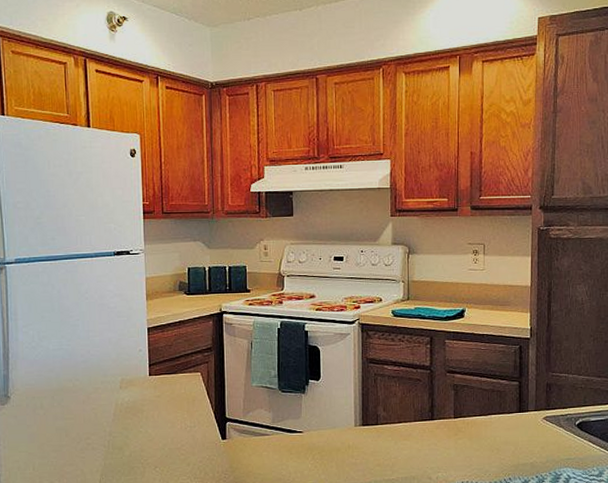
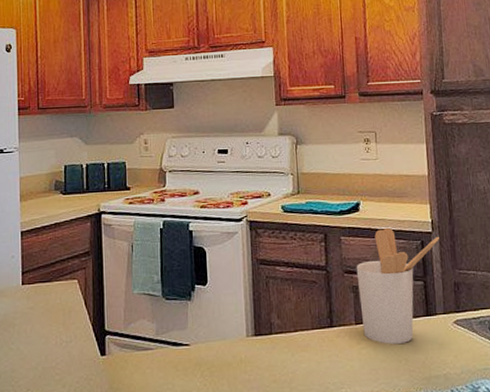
utensil holder: none [458,333,536,437] -> present [356,227,439,345]

